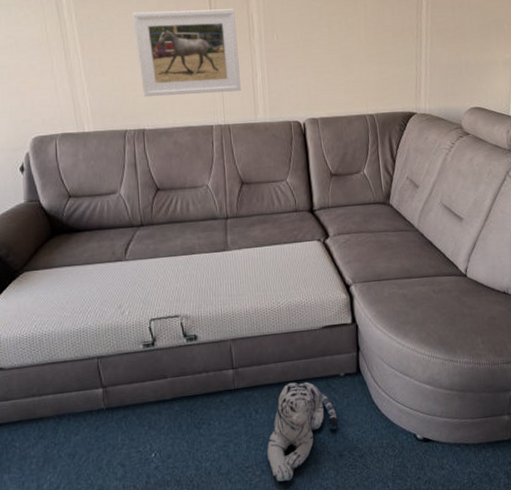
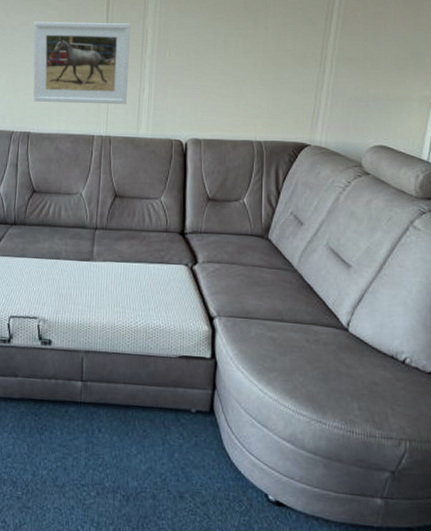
plush toy: present [267,381,337,482] -> none [104,407,182,511]

